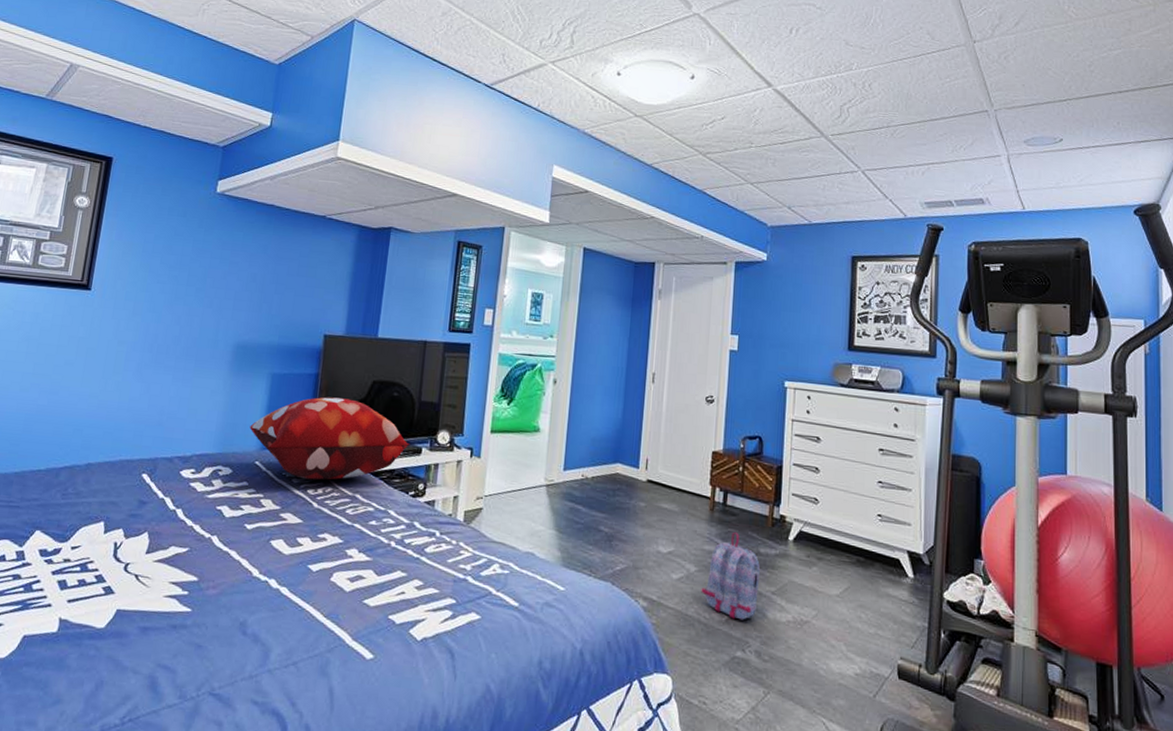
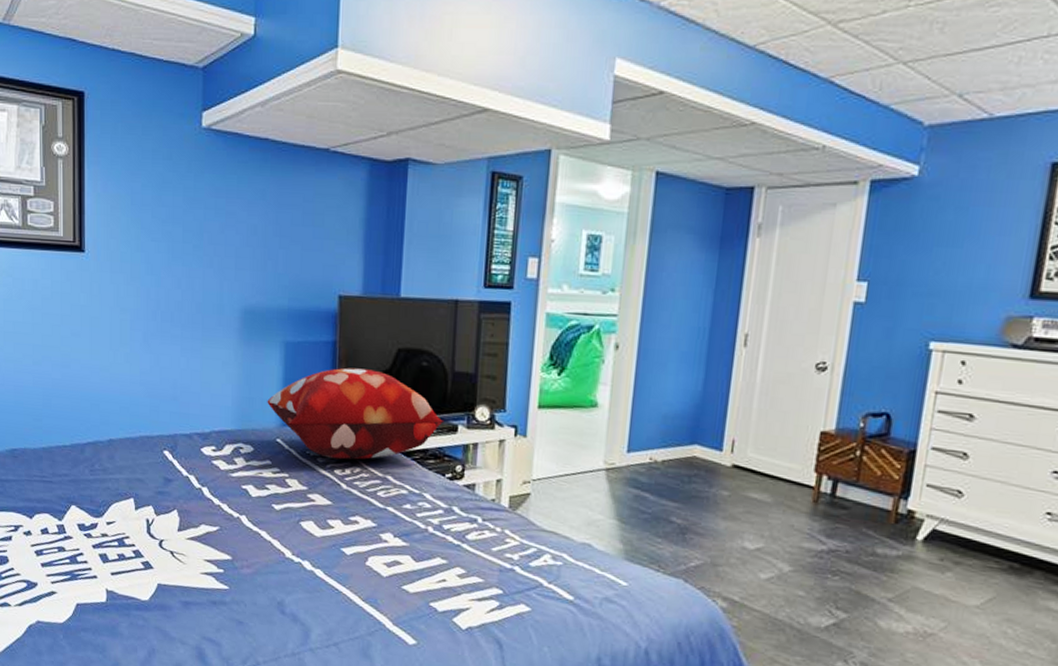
backpack: present [701,532,761,620] -> none [795,529,876,628]

